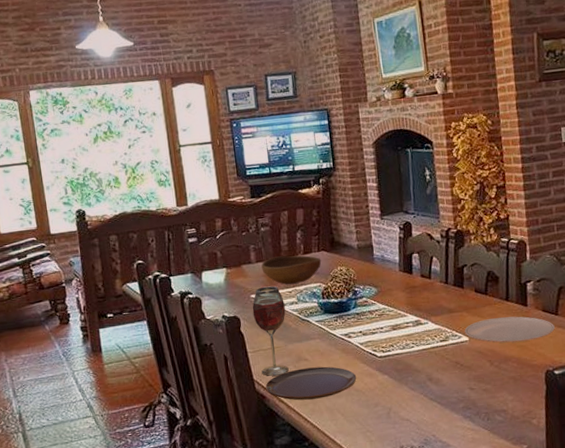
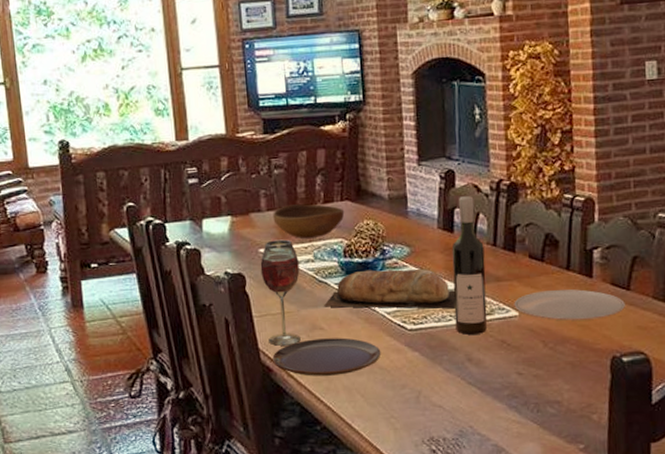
bread loaf: none [307,305,417,342] -> present [324,268,456,309]
bottle: none [411,243,444,359] -> present [451,196,488,335]

